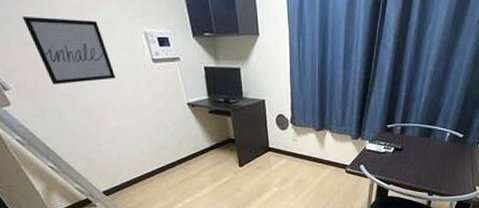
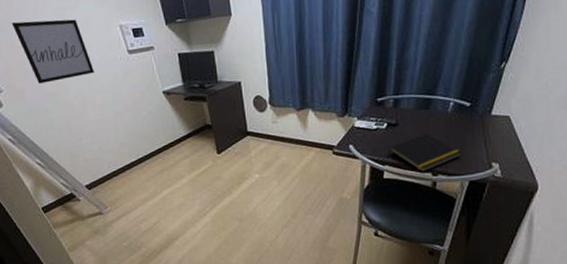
notepad: none [393,159,454,192] -> present [387,133,463,172]

